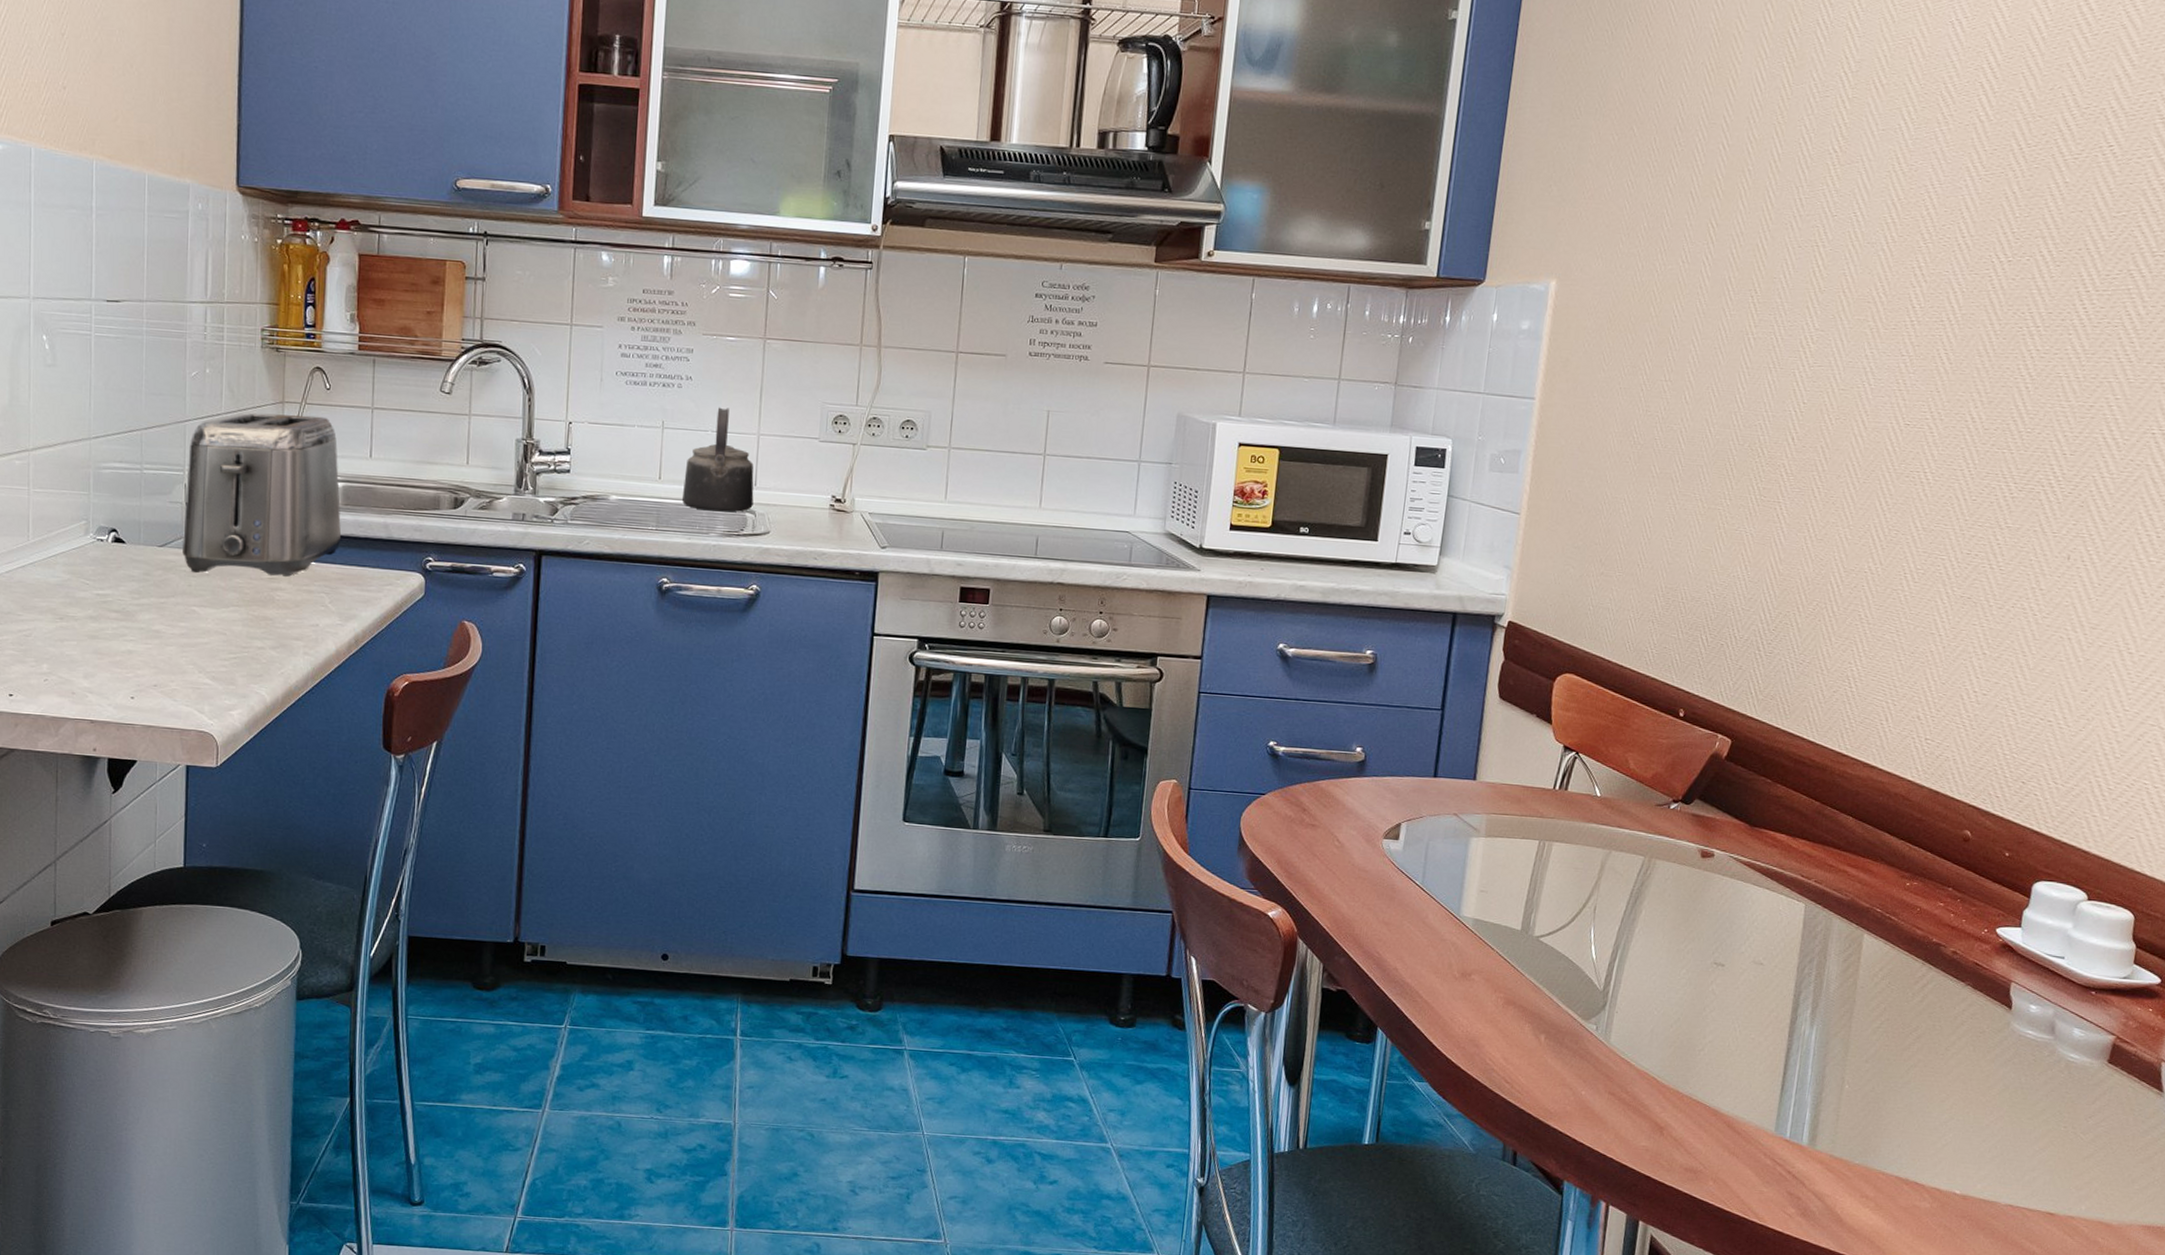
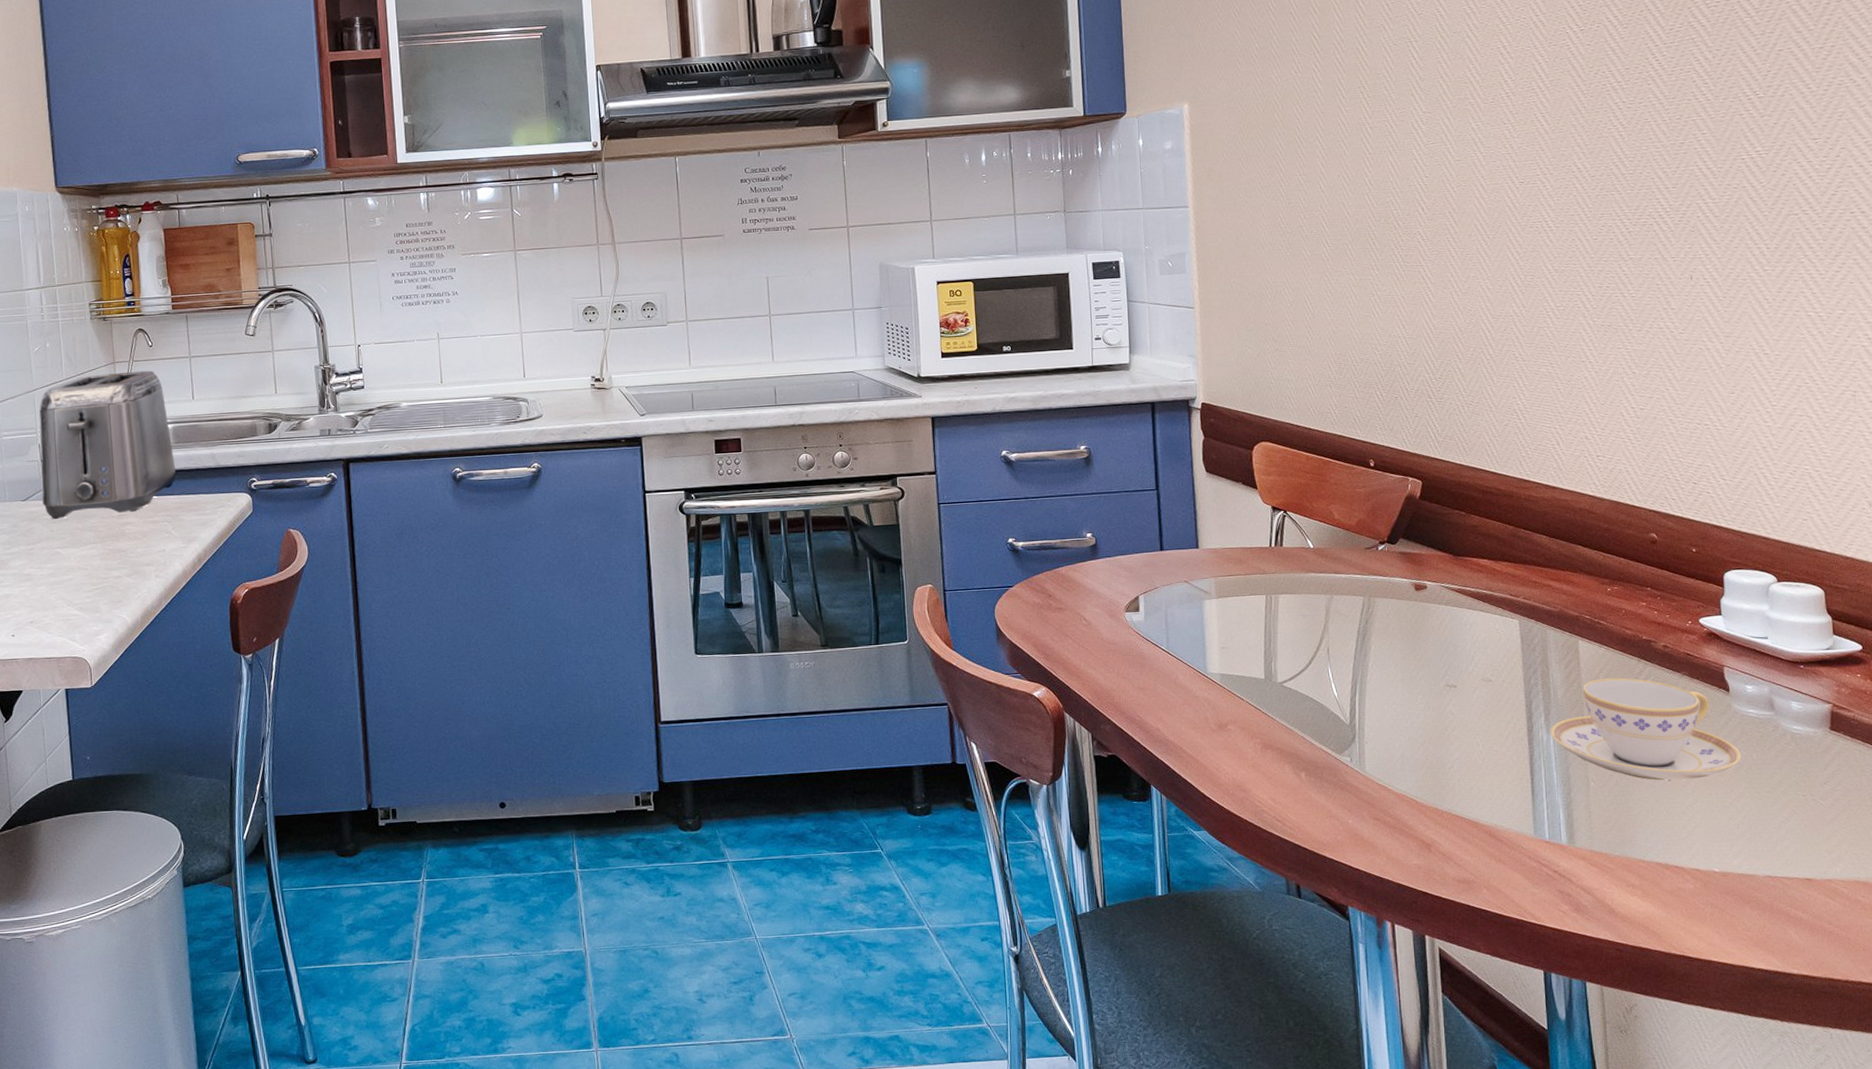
kettle: present [681,407,754,512] -> none [462,314,525,405]
teacup: none [1813,977,2010,1095] -> present [1550,678,1741,781]

